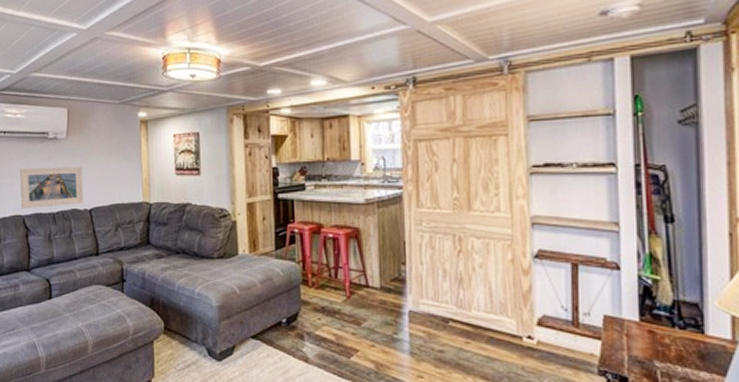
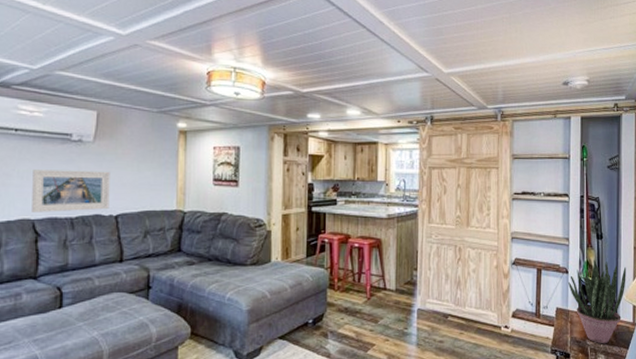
potted plant: none [621,251,718,368] -> present [568,259,627,344]

